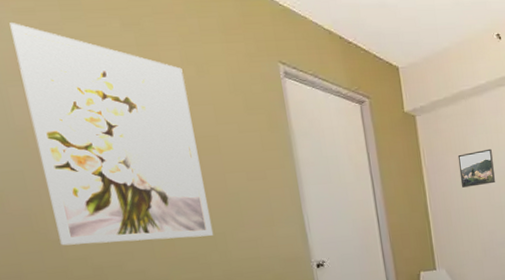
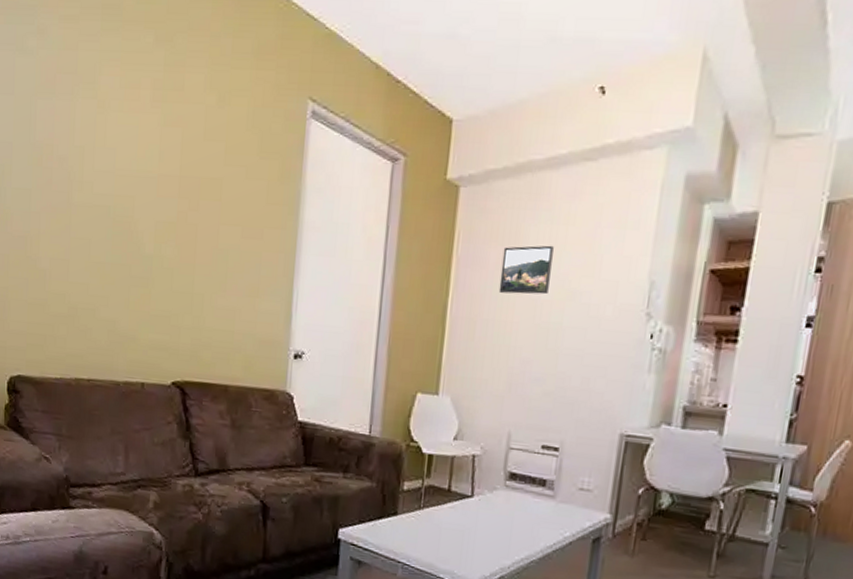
wall art: present [9,23,214,246] -> none [46,31,203,295]

